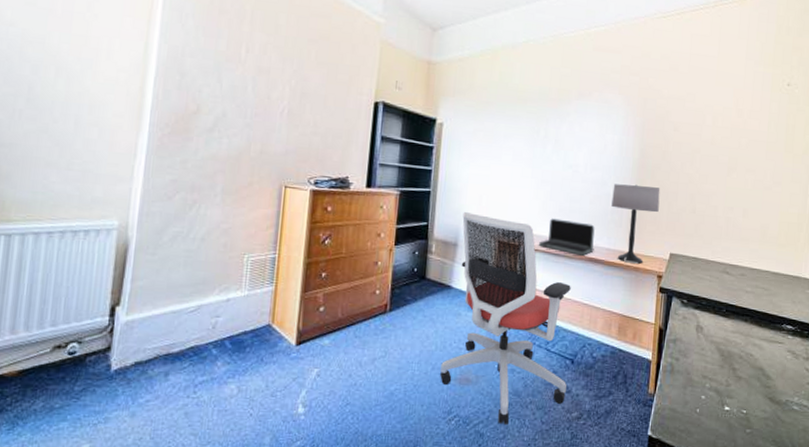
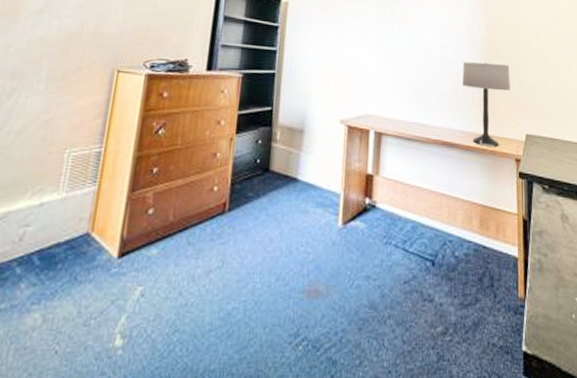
office chair: present [440,211,571,424] -> none [285,94,428,347]
laptop: present [539,218,595,256] -> none [391,99,448,140]

